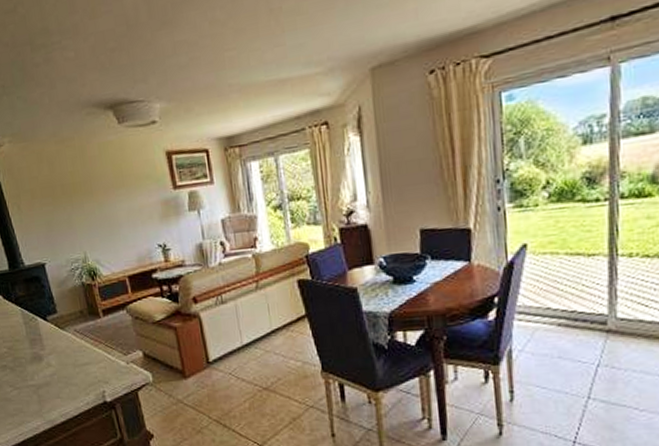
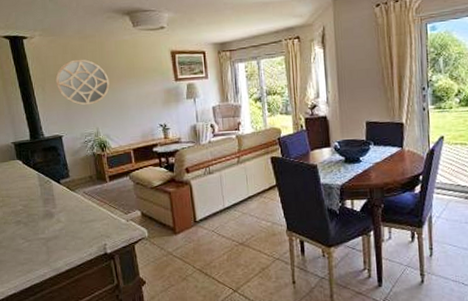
home mirror: none [31,168,96,226] -> present [55,59,110,106]

